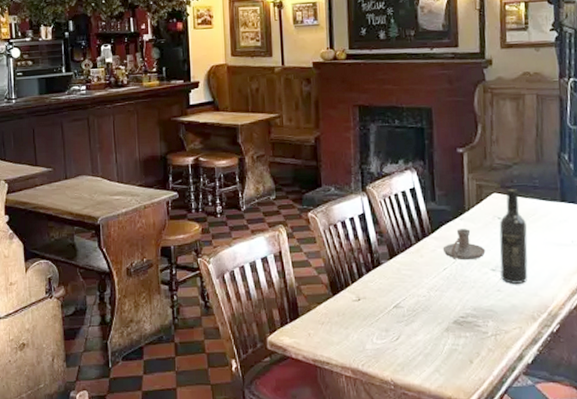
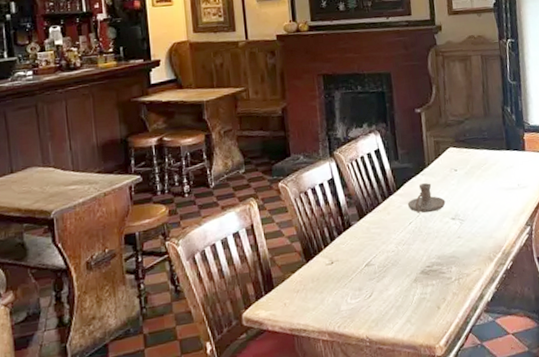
wine bottle: present [499,189,528,284] -> none [456,142,484,230]

